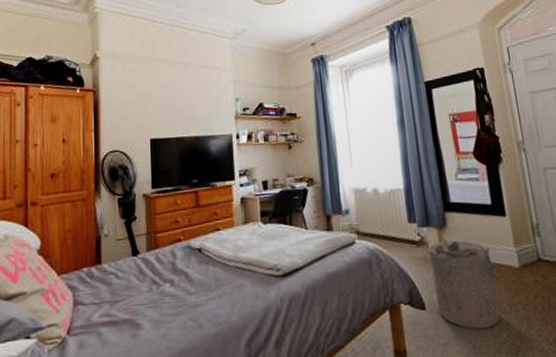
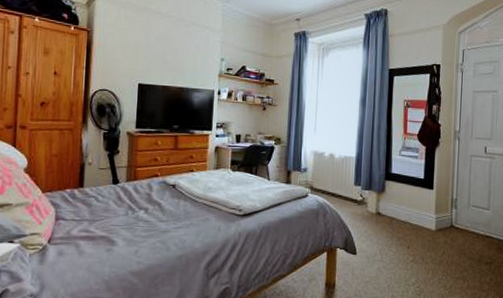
laundry hamper: present [430,238,507,330] -> none [366,200,425,274]

